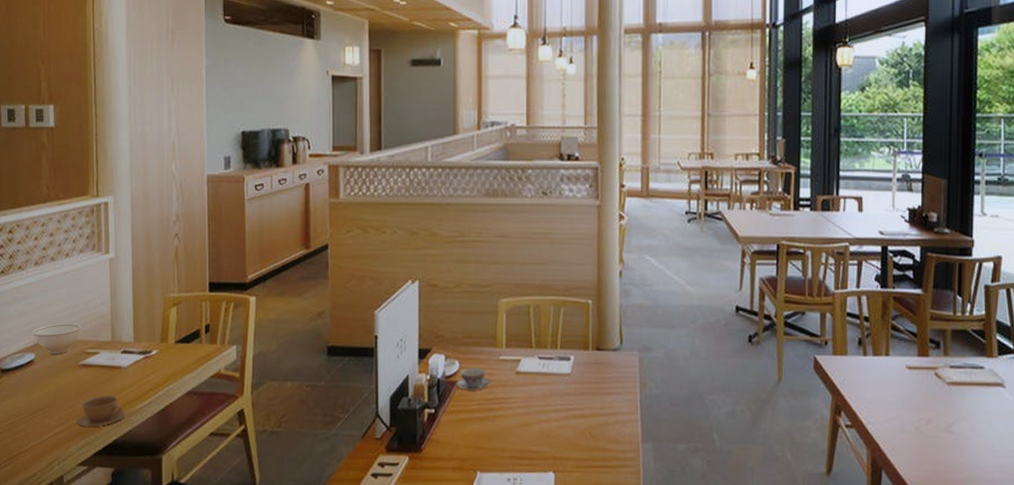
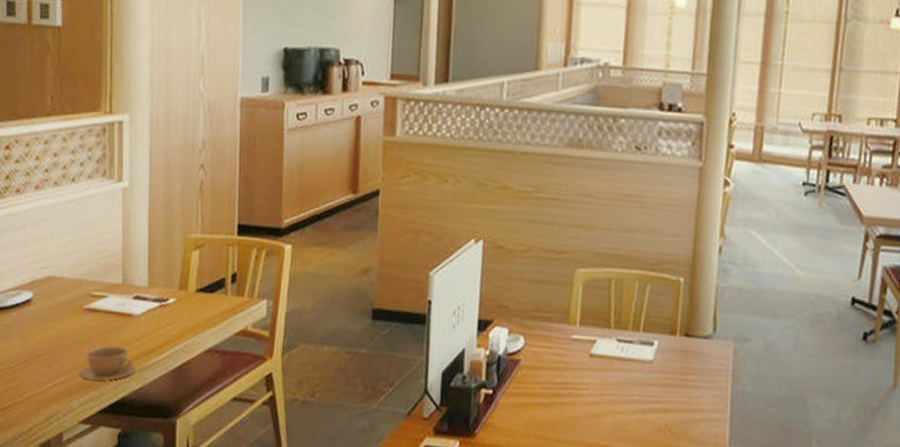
bowl: present [32,323,82,354] -> none [30,258,88,295]
teacup: present [456,367,491,391] -> none [519,345,560,373]

